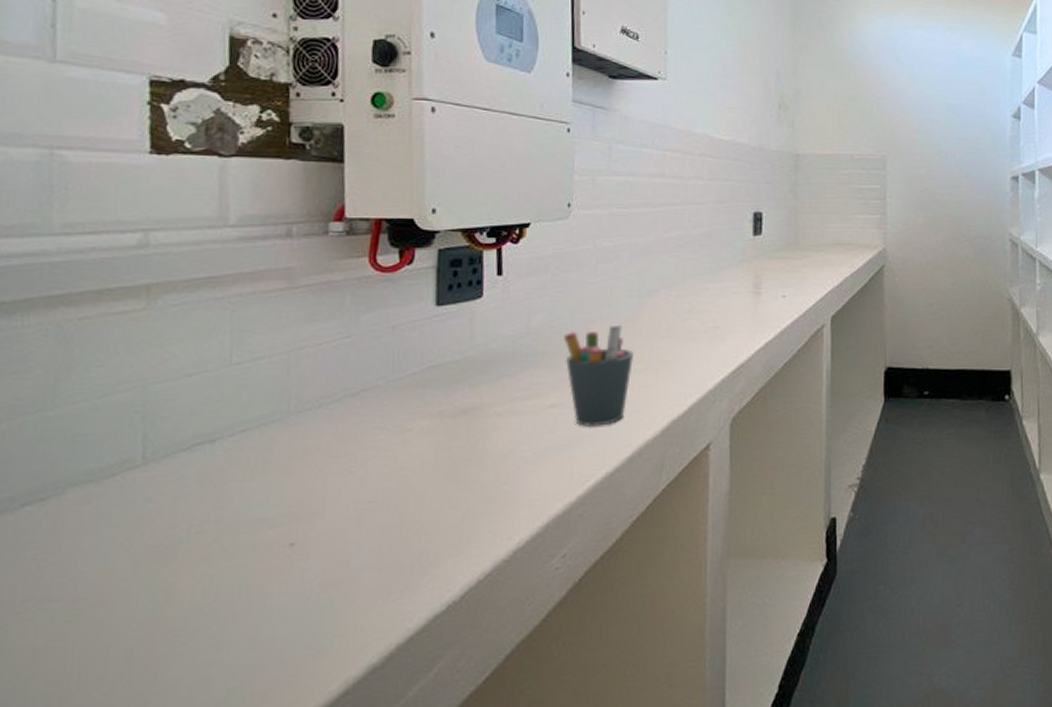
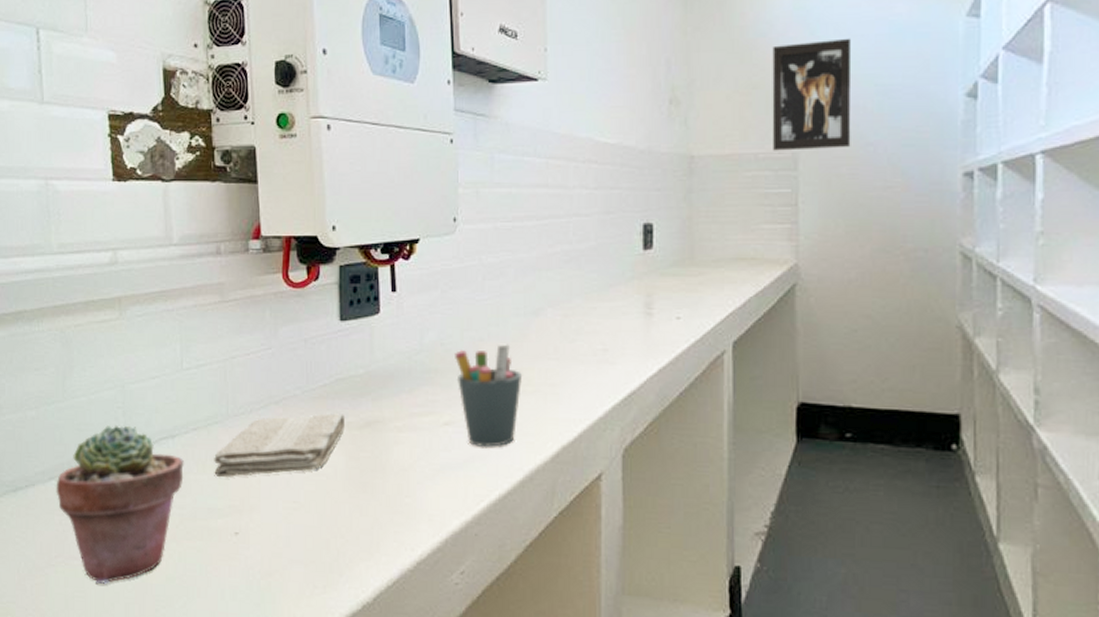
potted succulent: none [30,432,227,629] -> present [56,424,185,585]
washcloth: none [266,402,436,484] -> present [214,413,344,478]
wall art: none [865,65,928,154] -> present [772,38,852,151]

